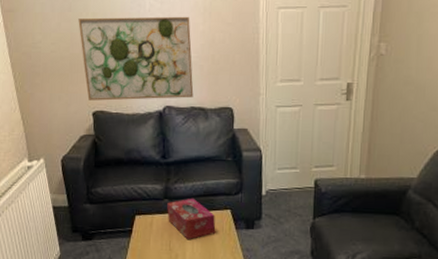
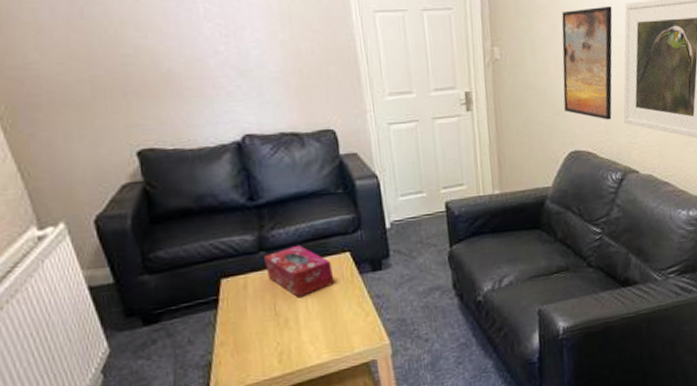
wall art: present [78,16,194,101] -> none [97,22,282,136]

